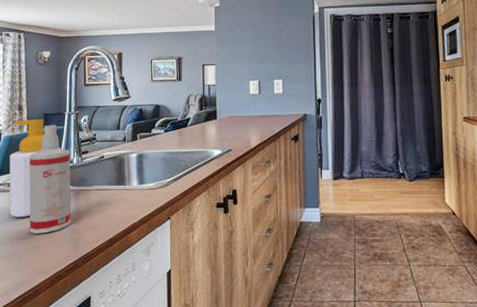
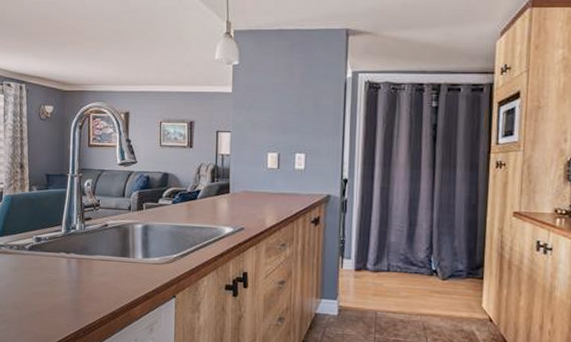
soap bottle: present [9,119,44,217] -> none [11,179,46,282]
spray bottle: present [29,124,71,234] -> none [31,186,73,300]

